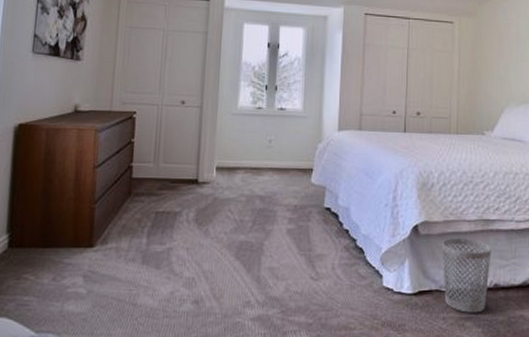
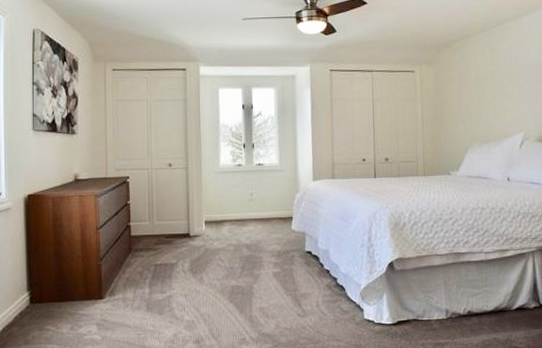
wastebasket: present [442,237,491,313] -> none [416,270,464,339]

